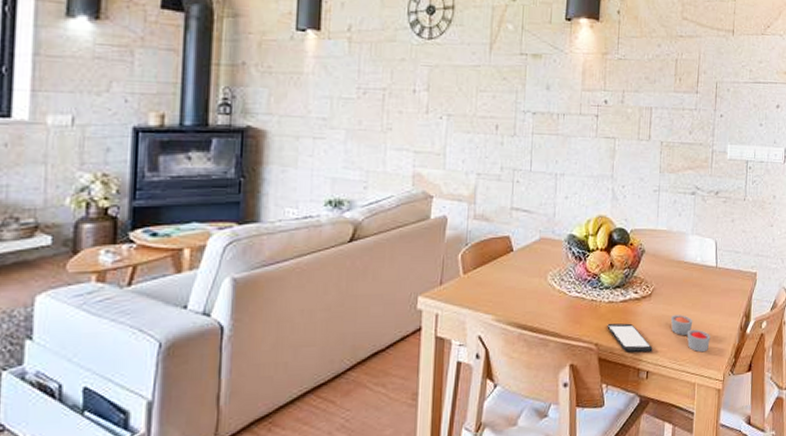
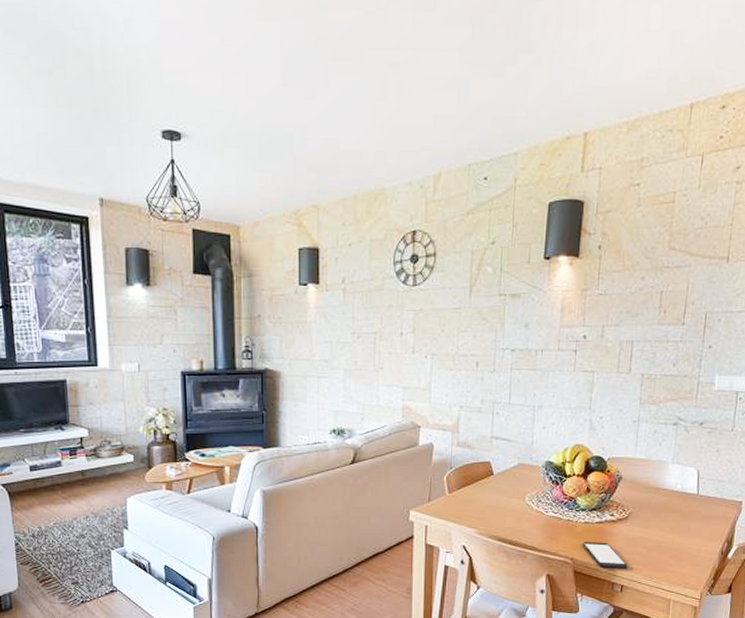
candle: present [670,315,710,353] -> none [647,537,688,573]

